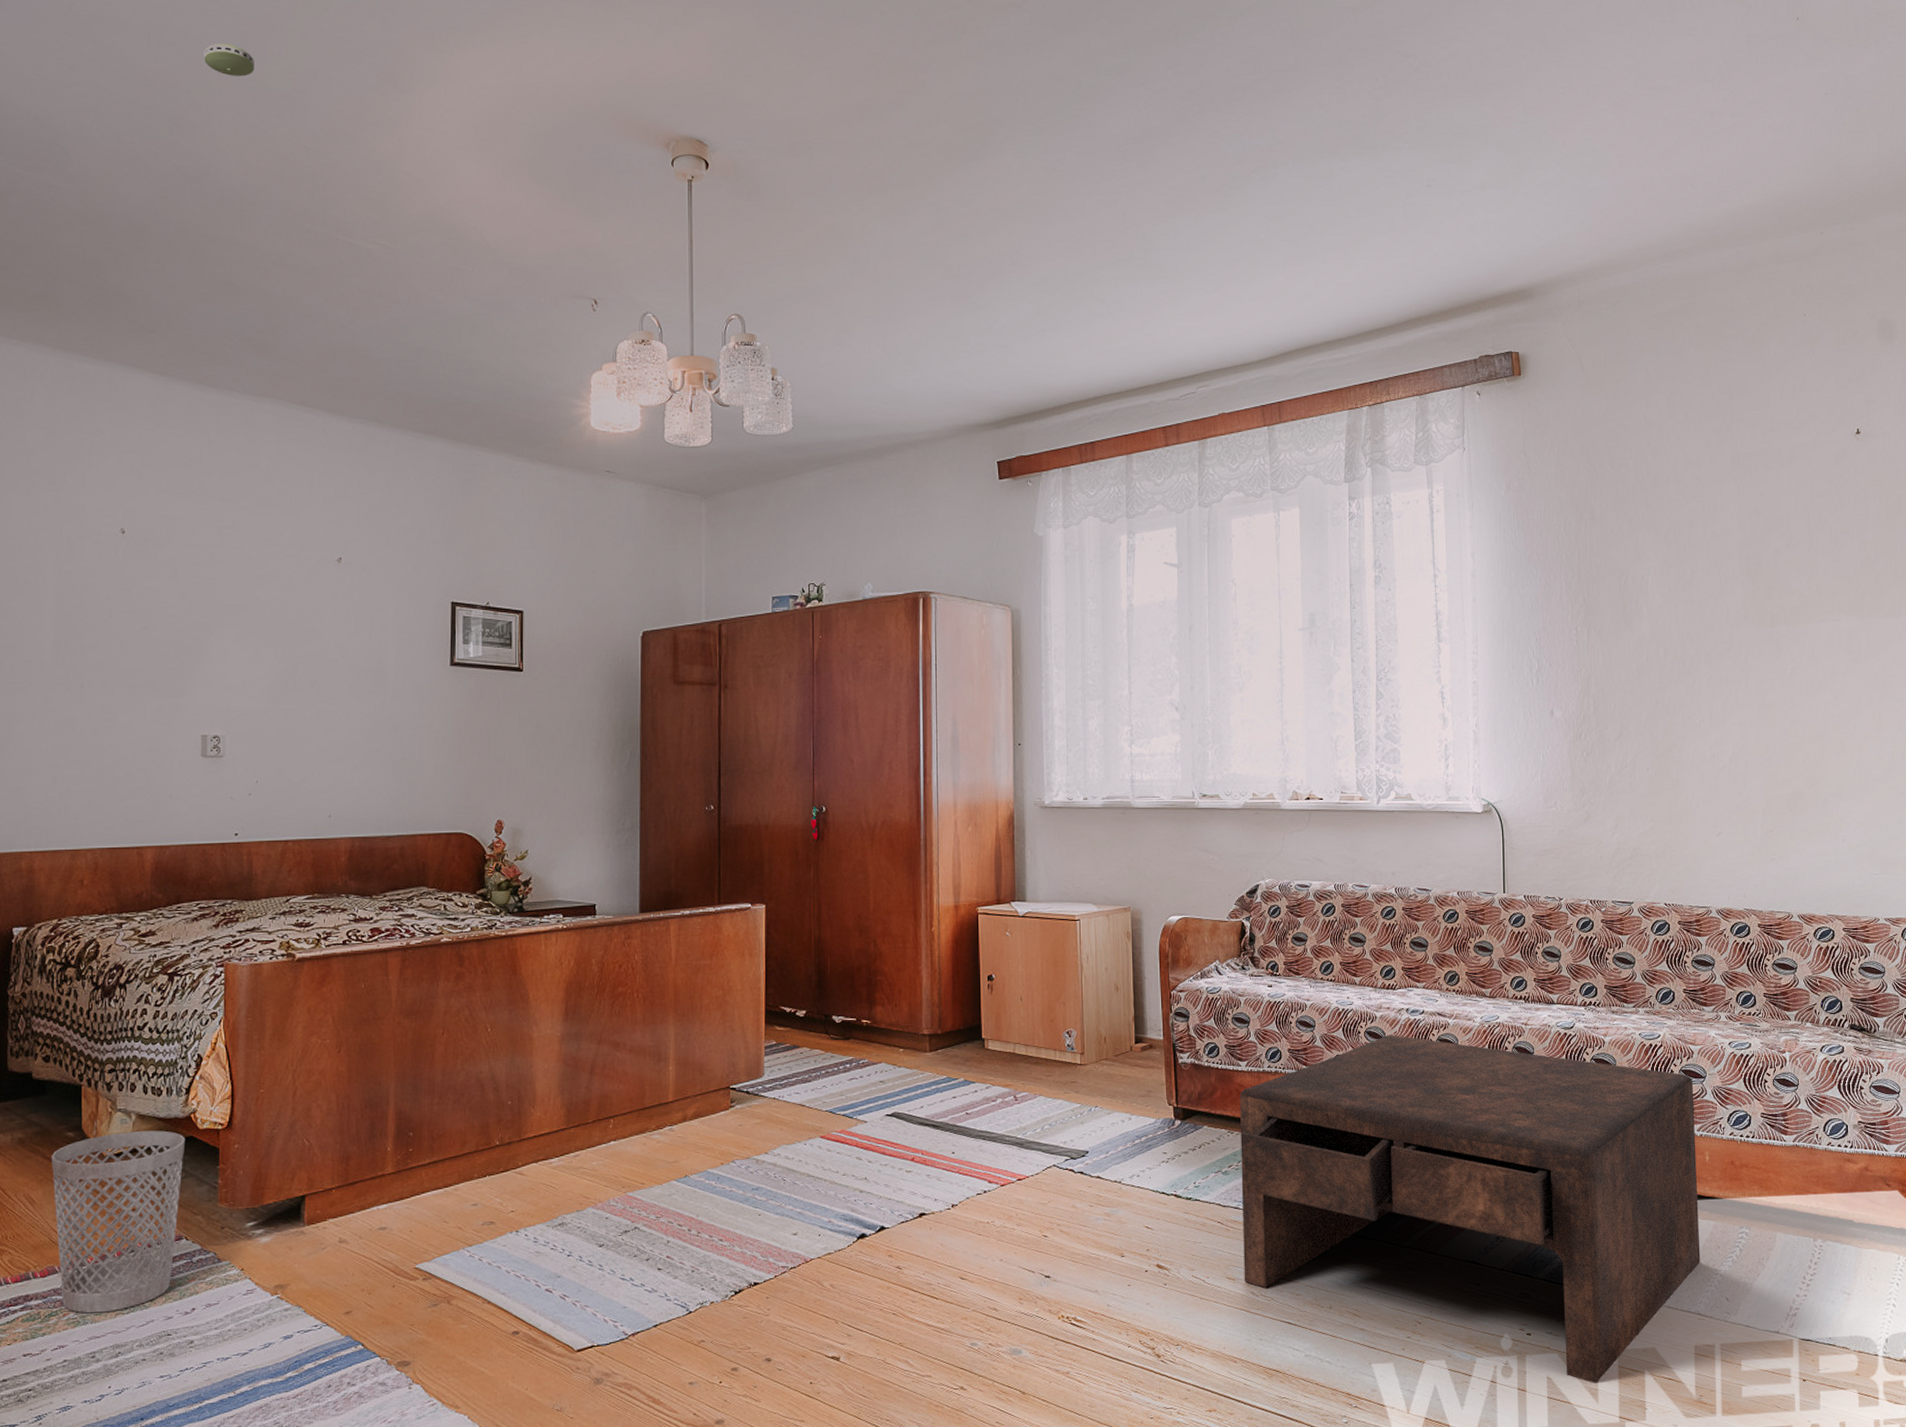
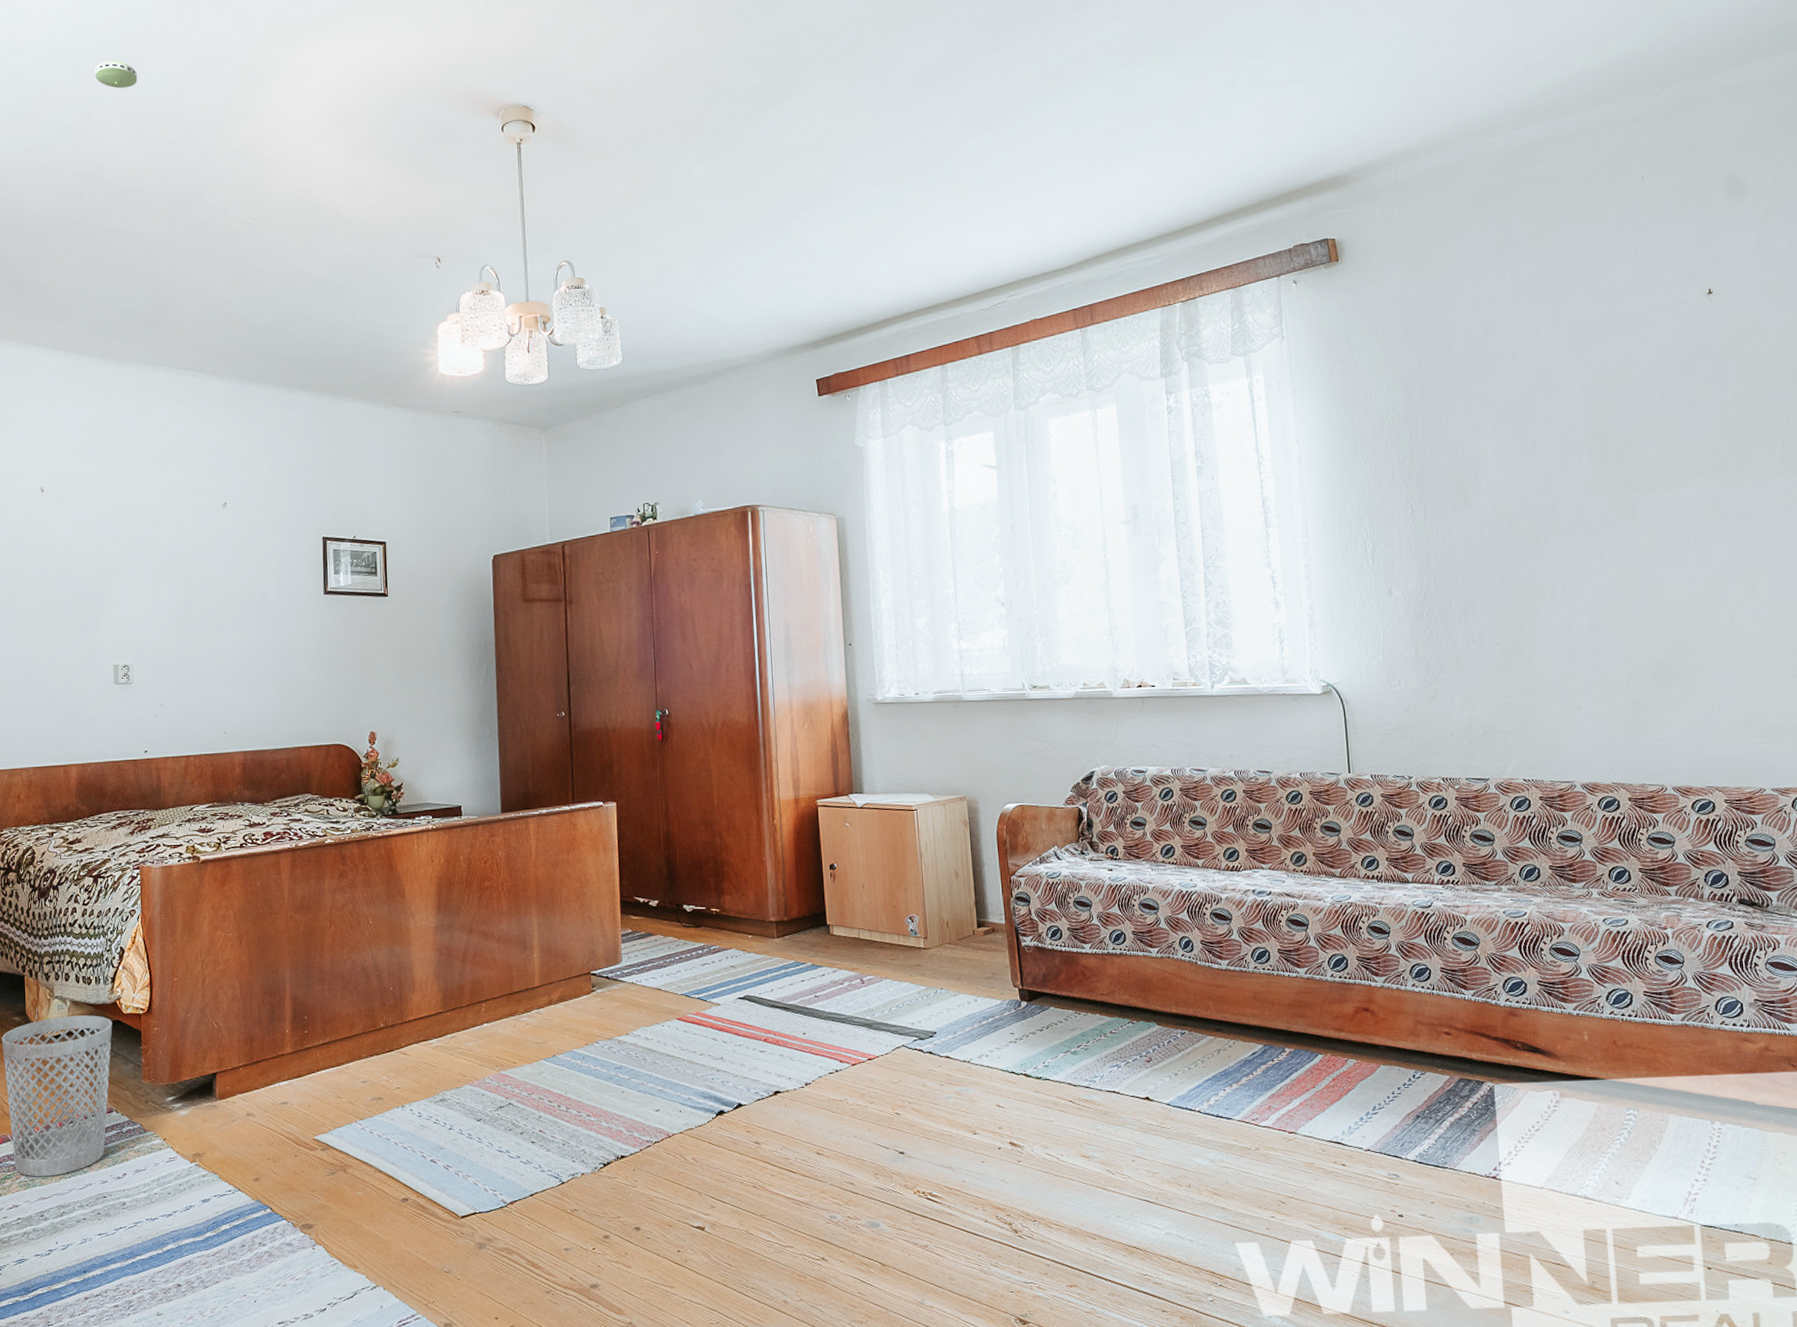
coffee table: present [1240,1035,1701,1383] -> none [1085,916,1585,1267]

